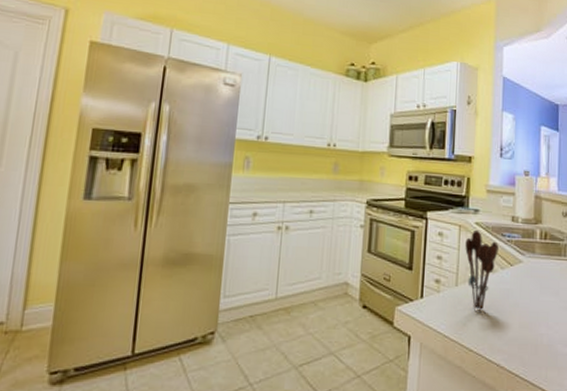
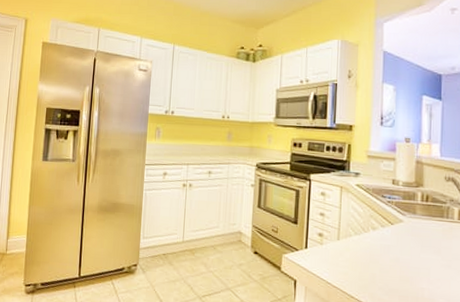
utensil holder: present [465,231,499,311] -> none [346,192,379,263]

